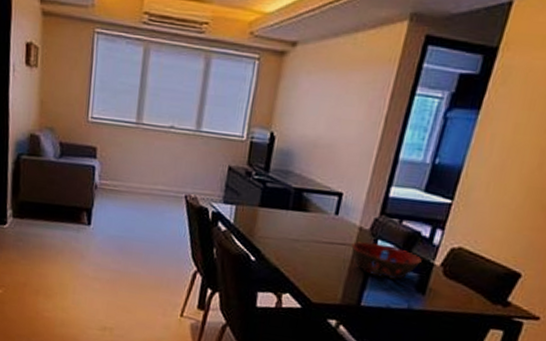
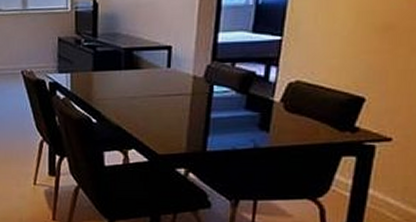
decorative bowl: present [351,241,422,280] -> none [188,89,261,121]

